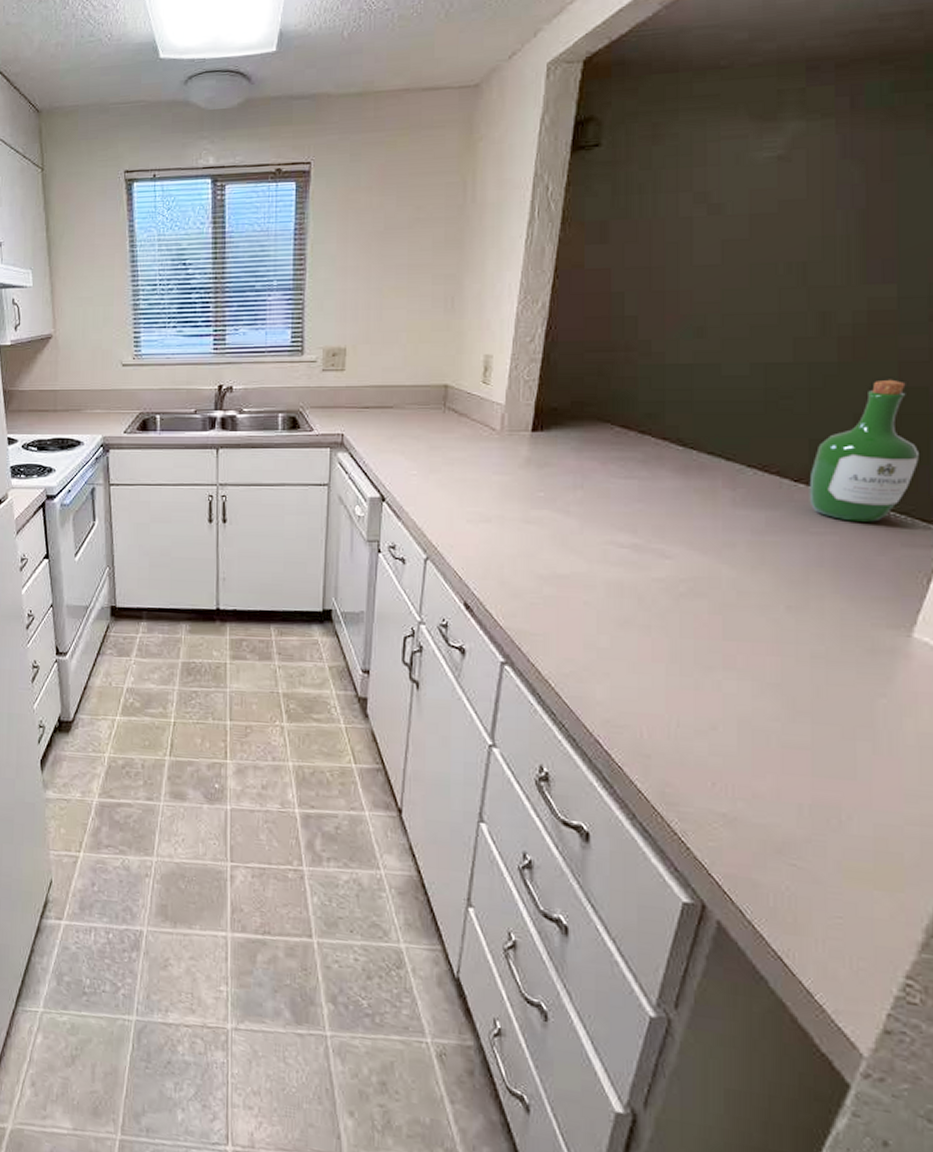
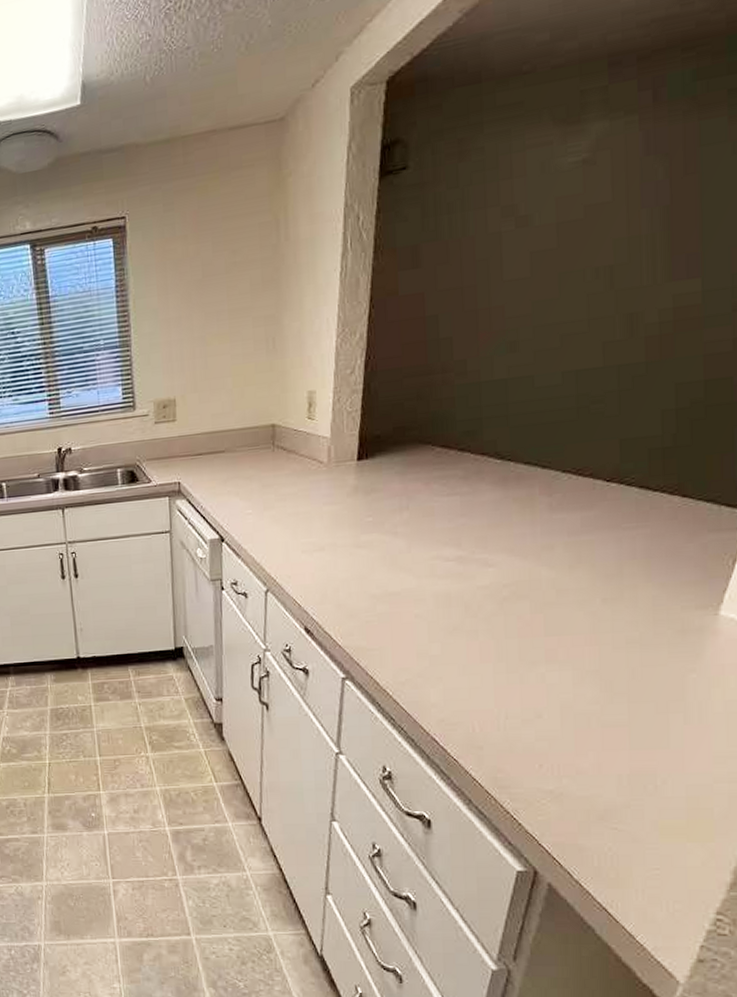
wine bottle: present [809,379,919,522] -> none [620,372,724,514]

